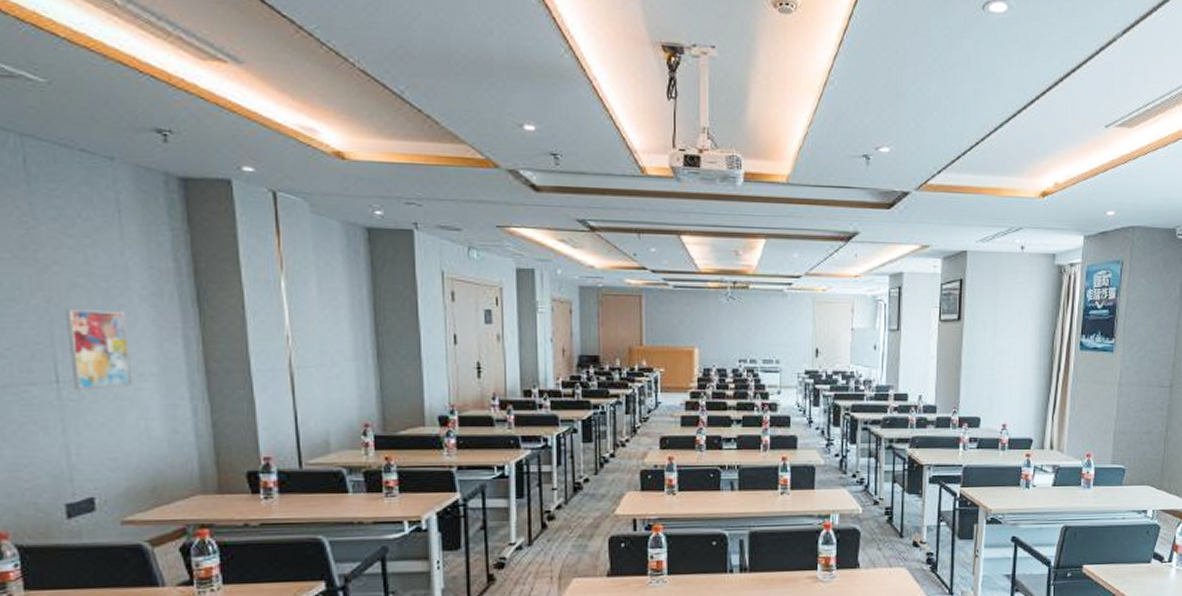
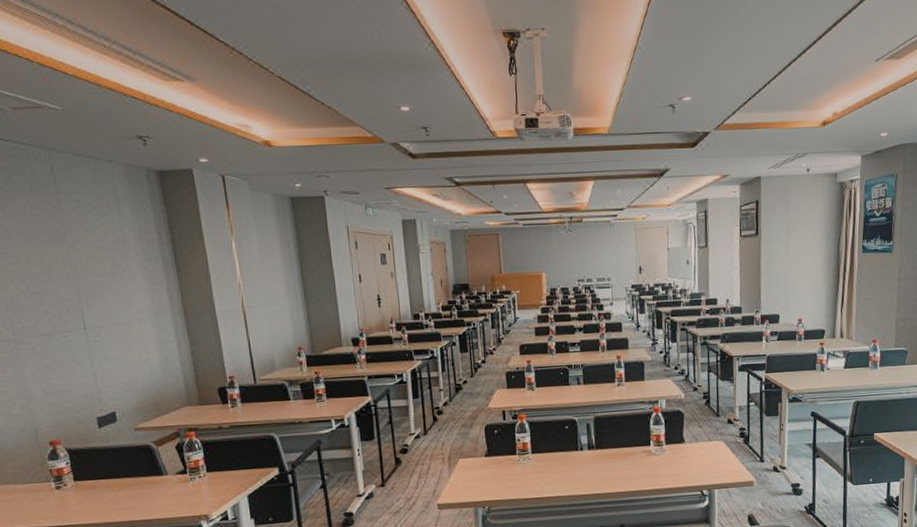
wall art: present [66,308,133,390] -> none [87,273,136,334]

